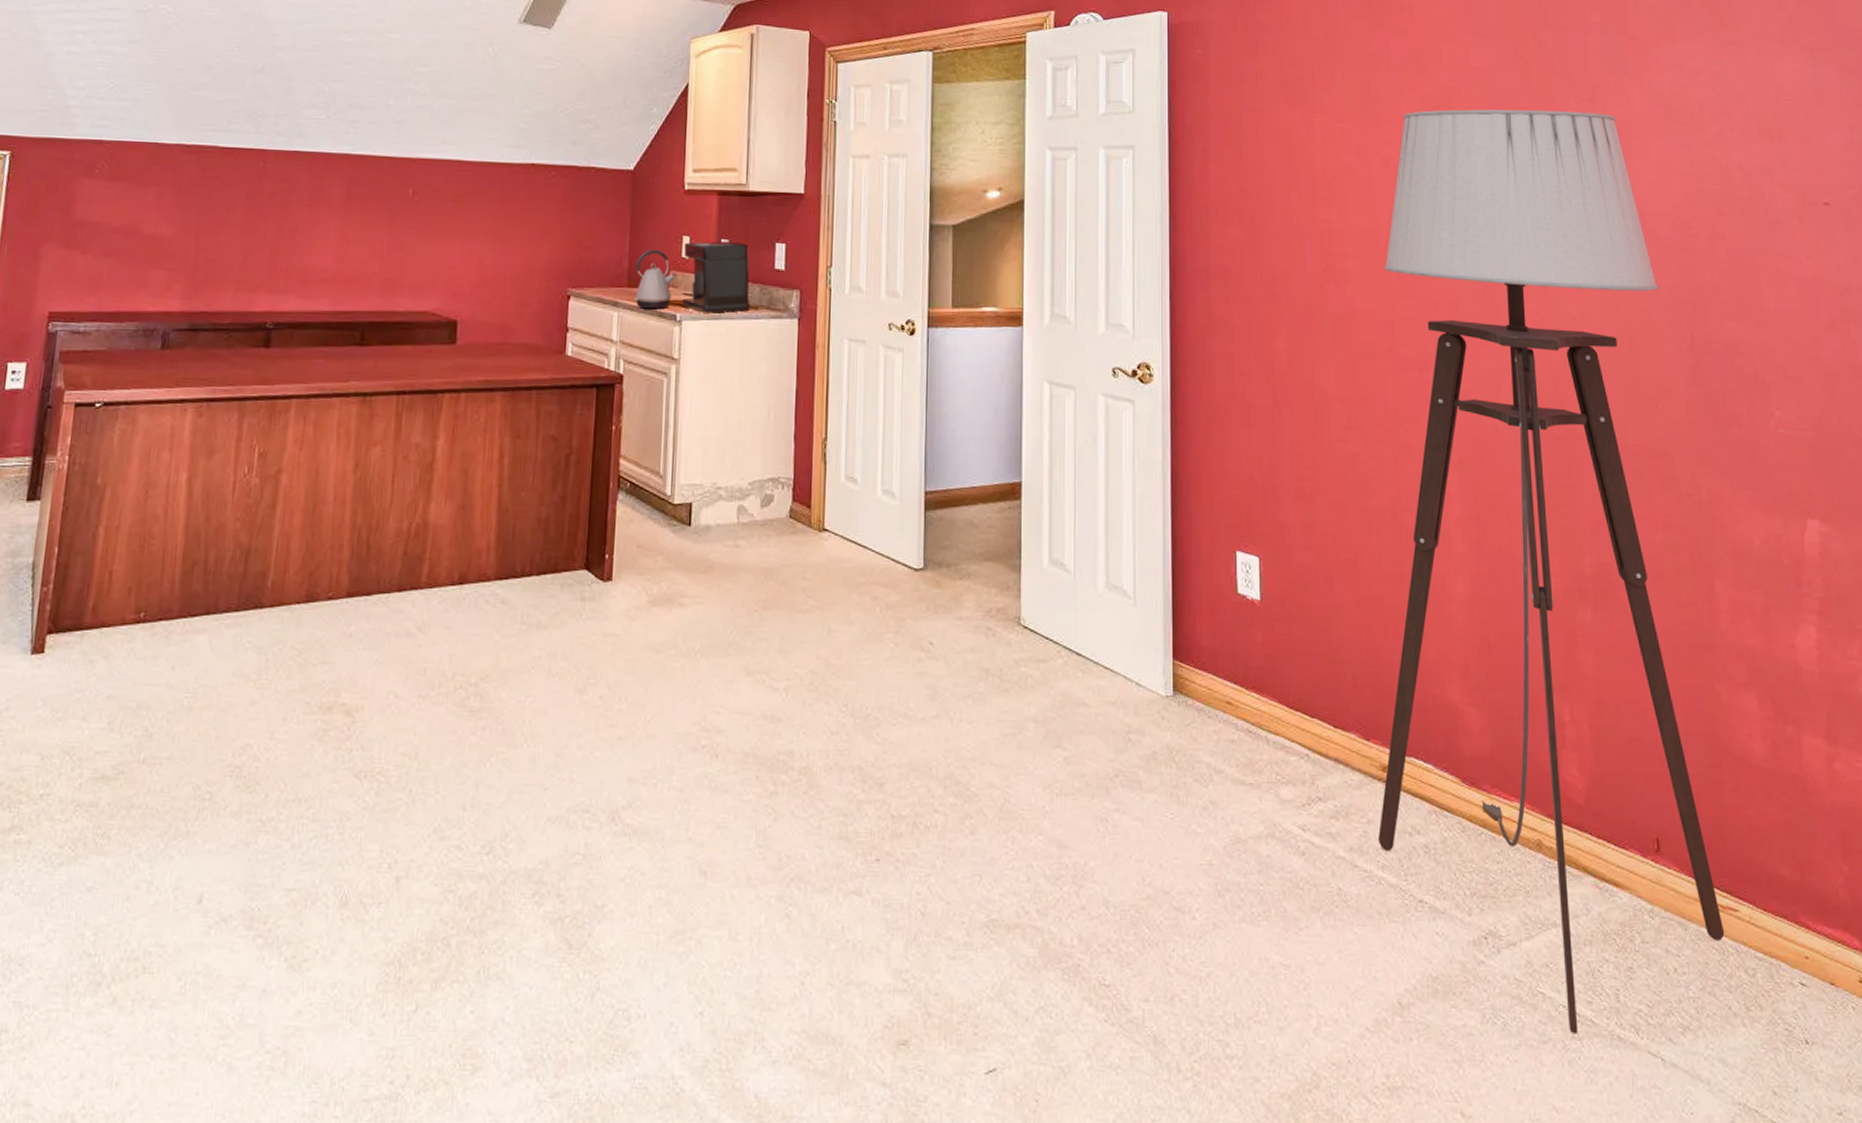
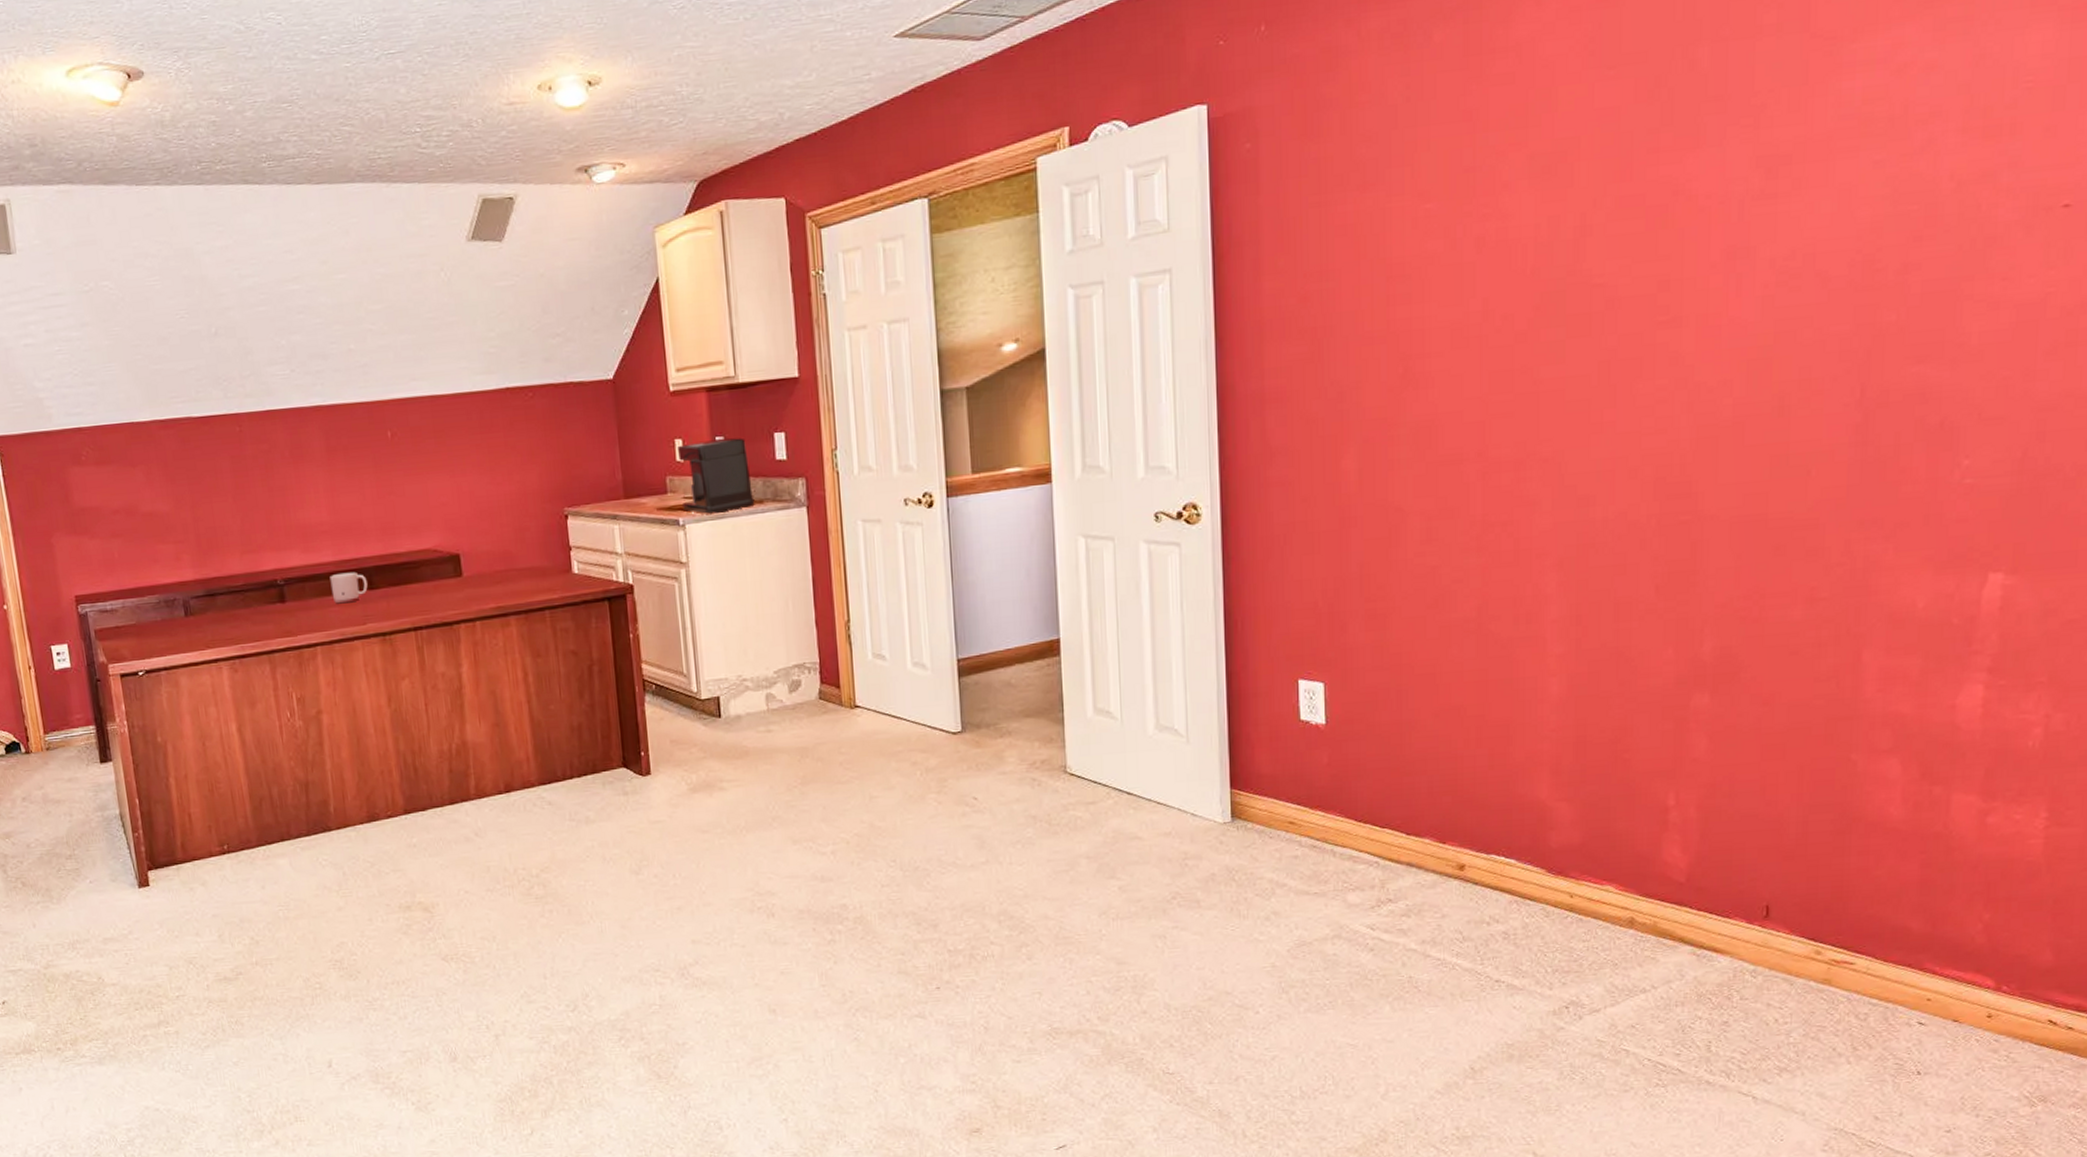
mug: none [319,324,359,357] -> present [329,571,368,604]
kettle: present [633,249,675,310] -> none [629,457,672,519]
floor lamp: present [1378,109,1725,1035] -> none [1453,139,1836,1082]

